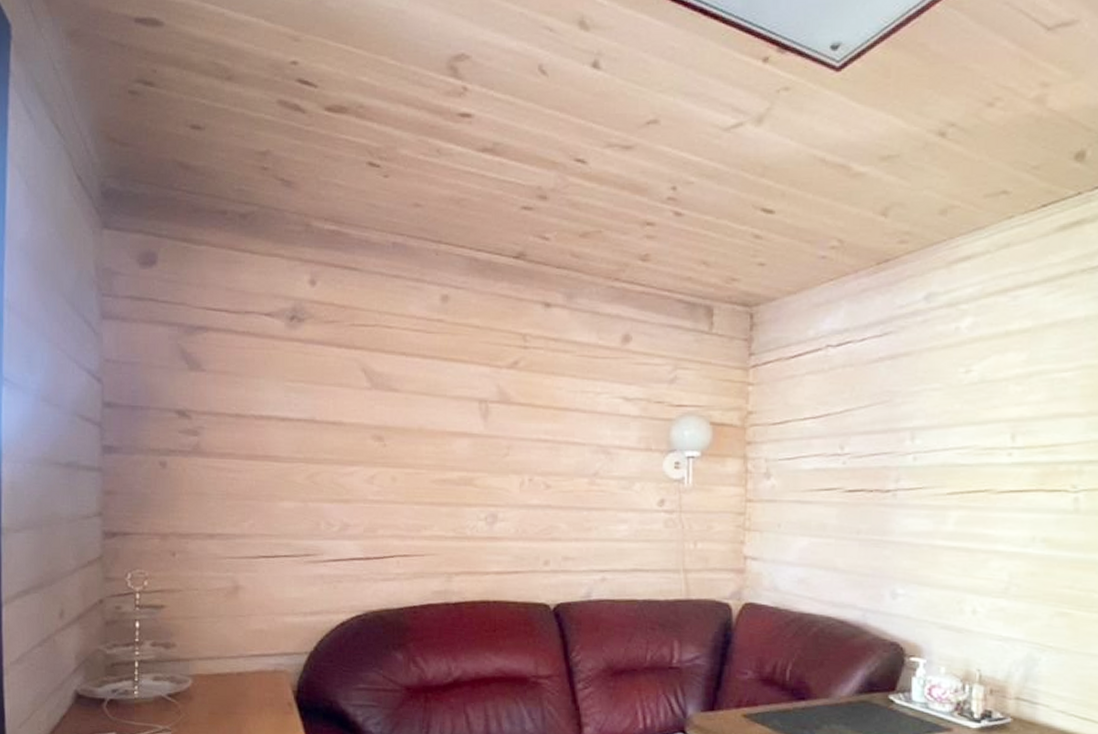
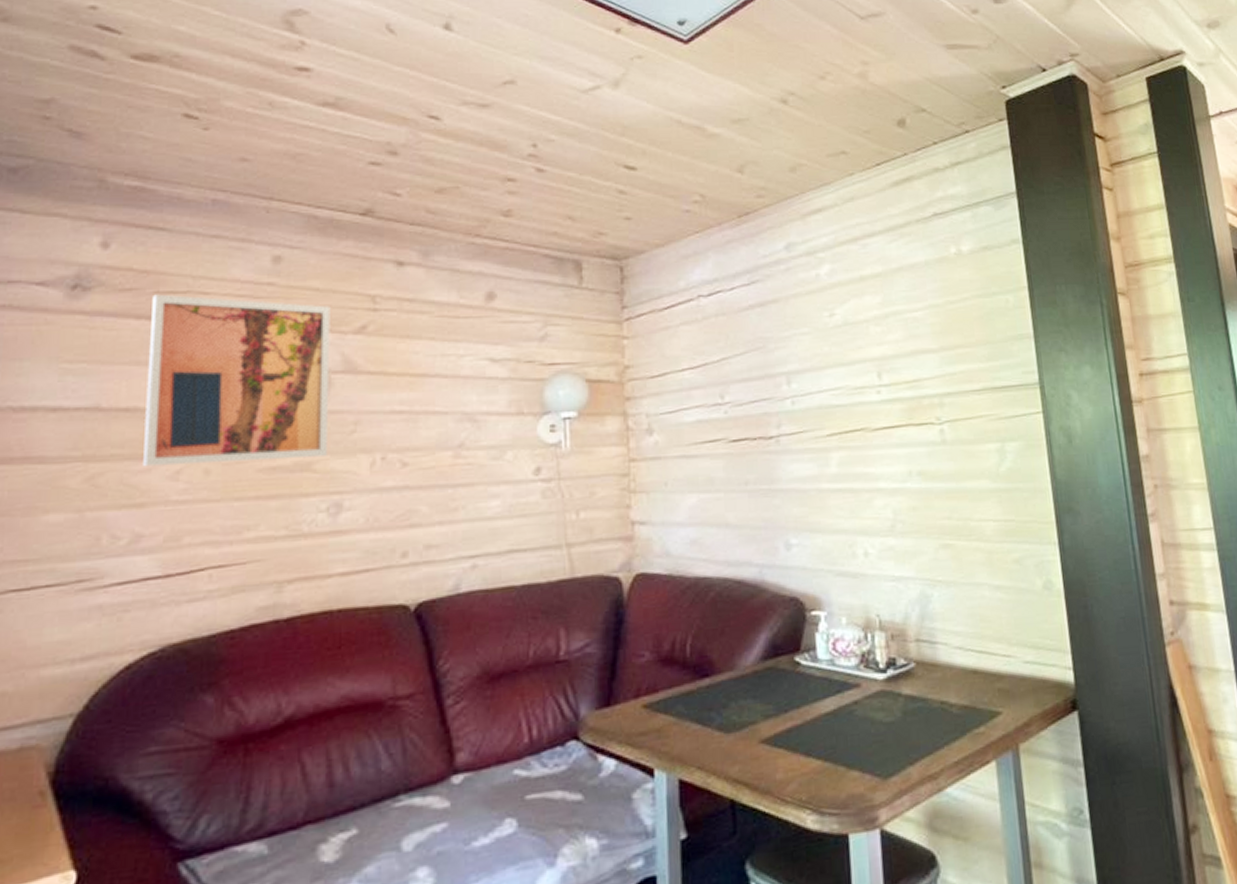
wall art: none [347,327,488,475] -> present [143,294,330,467]

